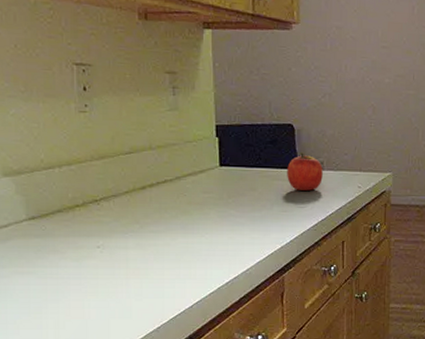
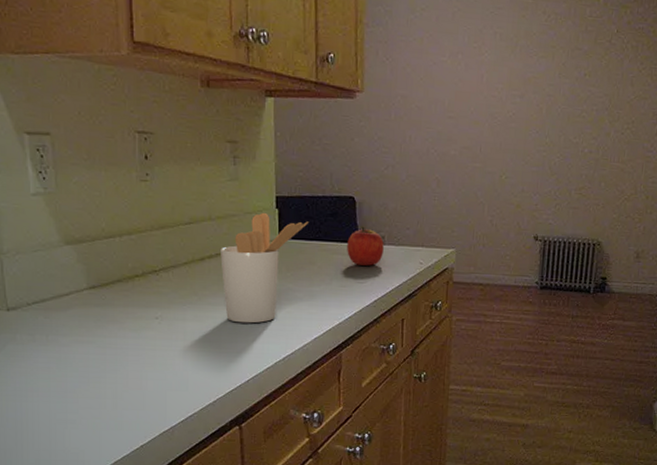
utensil holder: none [162,141,248,250] -> present [220,212,308,324]

